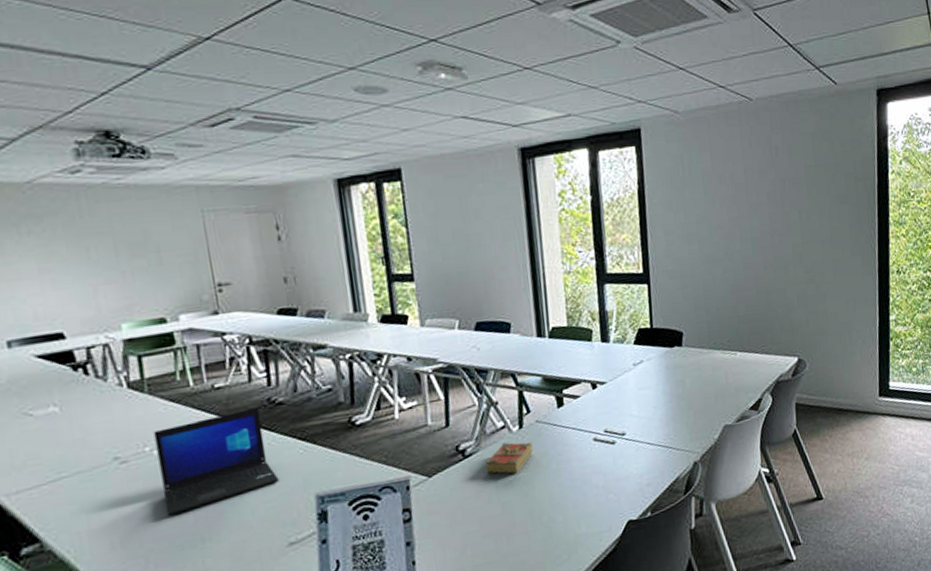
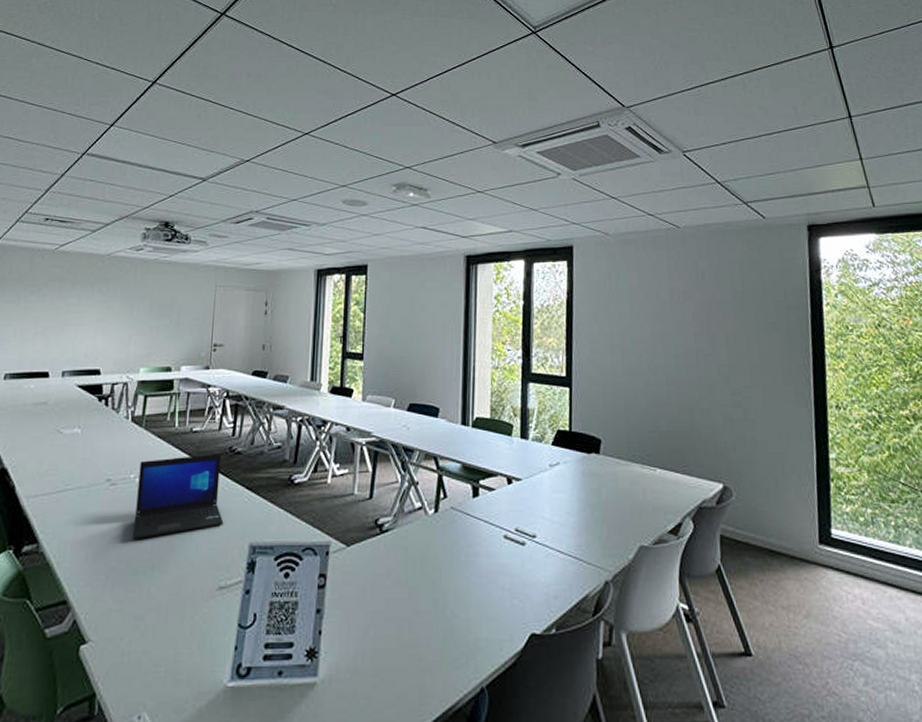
book: present [484,442,533,474] -> none [399,523,445,558]

